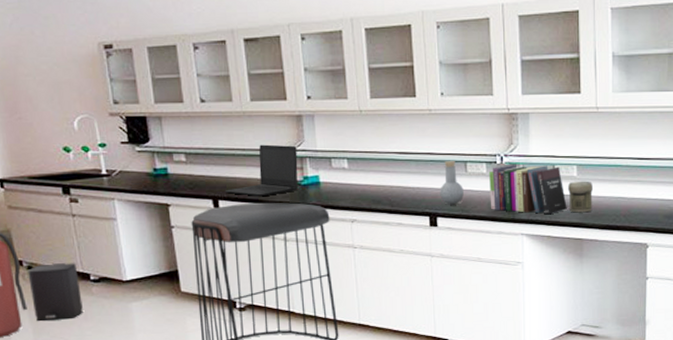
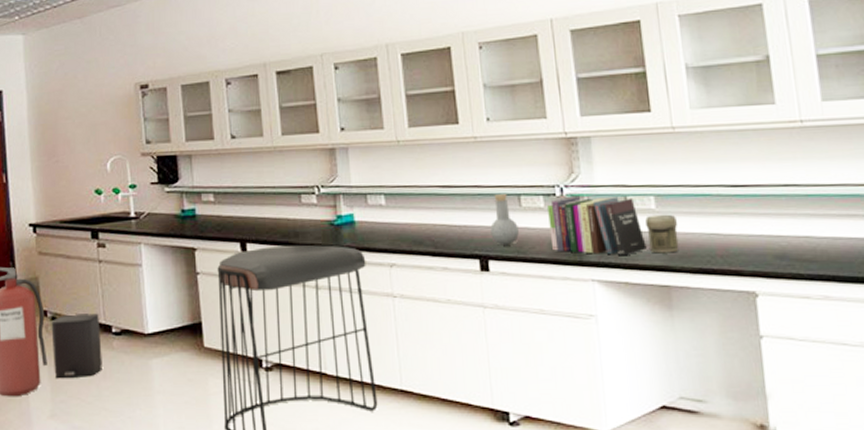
laptop: present [225,144,298,197] -> none [254,181,331,239]

